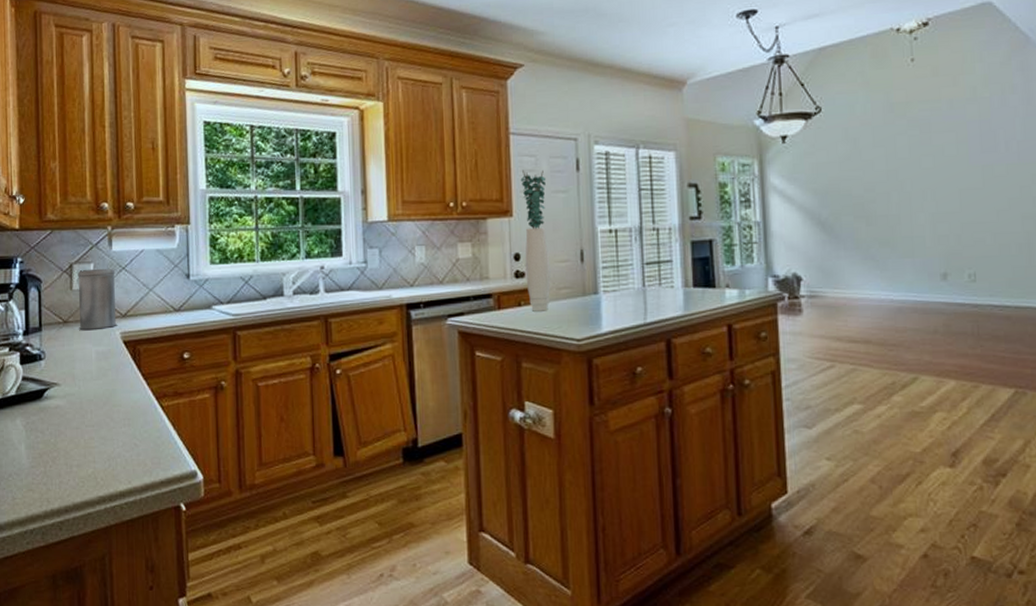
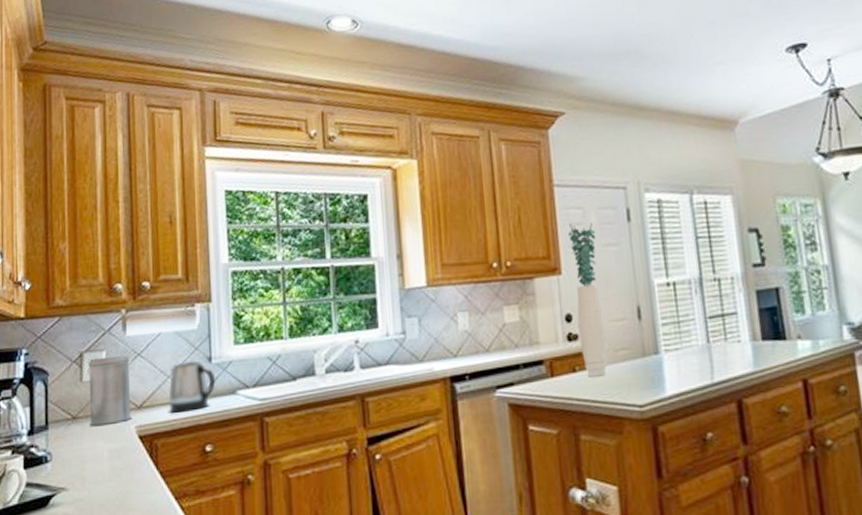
kettle: none [150,276,193,324] -> present [168,360,216,414]

